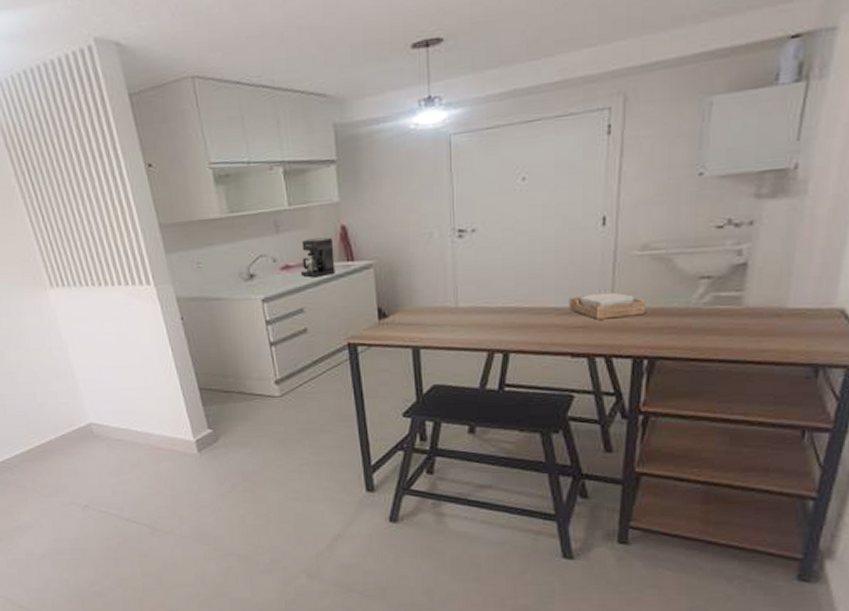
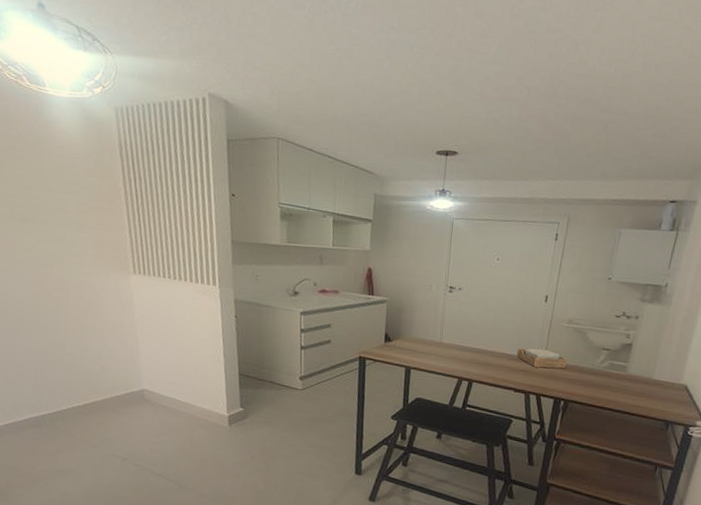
coffee maker: present [300,237,335,278] -> none [332,273,361,303]

